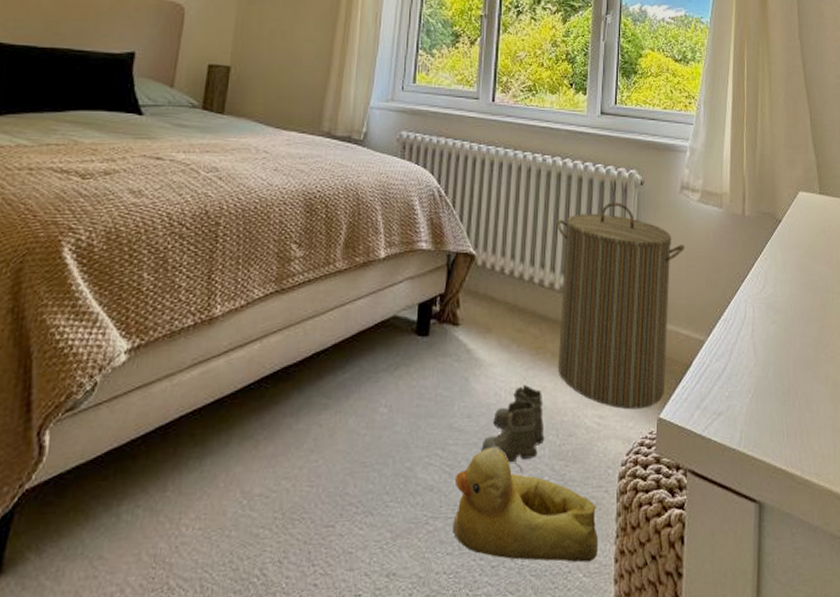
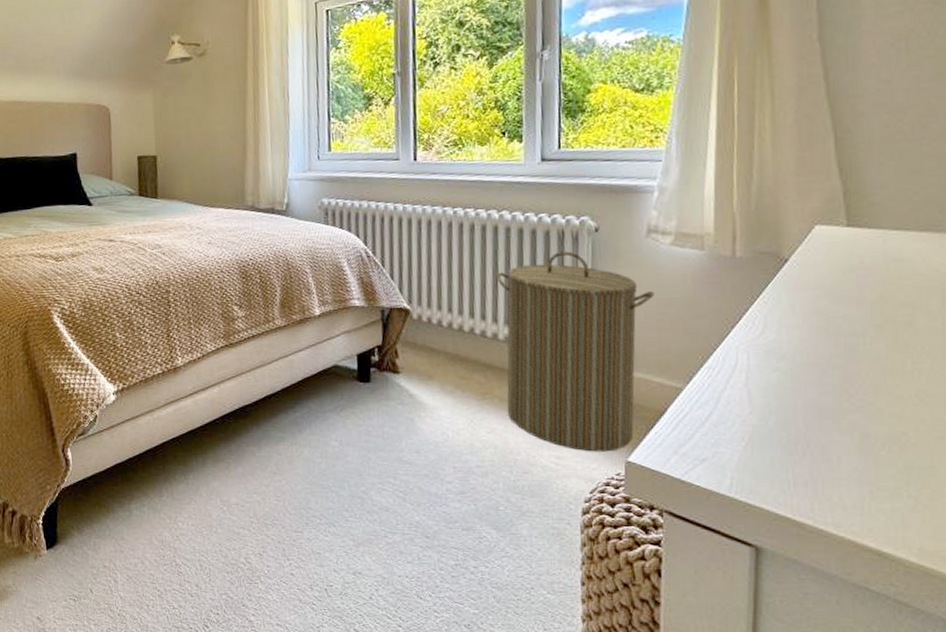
rubber duck: present [453,447,597,563] -> none [408,479,562,582]
boots: present [481,384,545,472] -> none [432,425,498,501]

